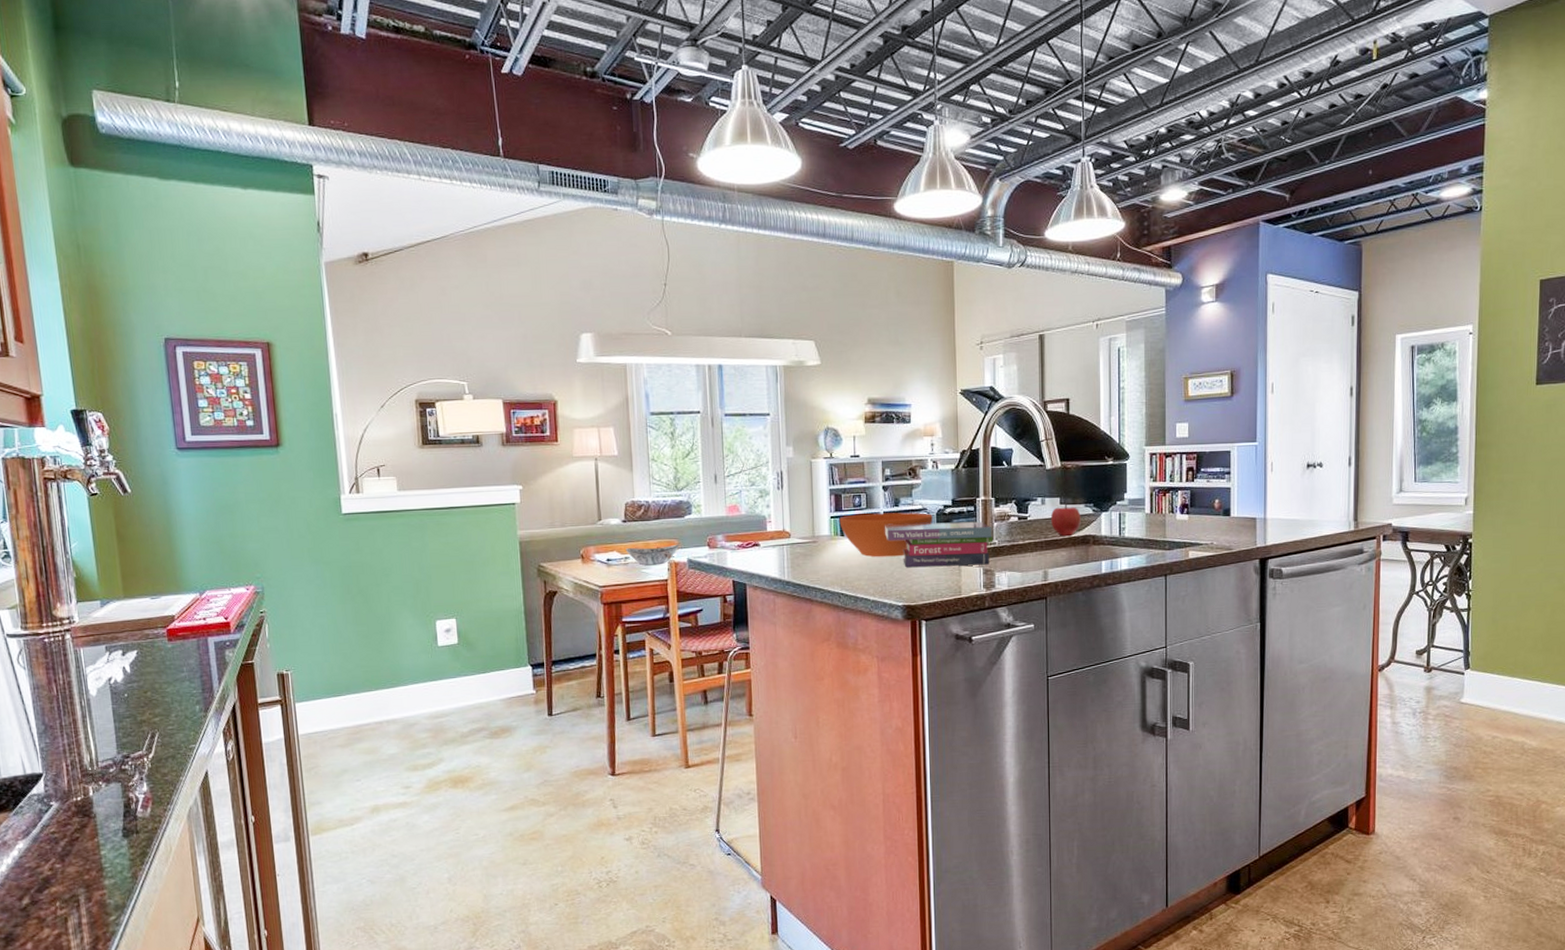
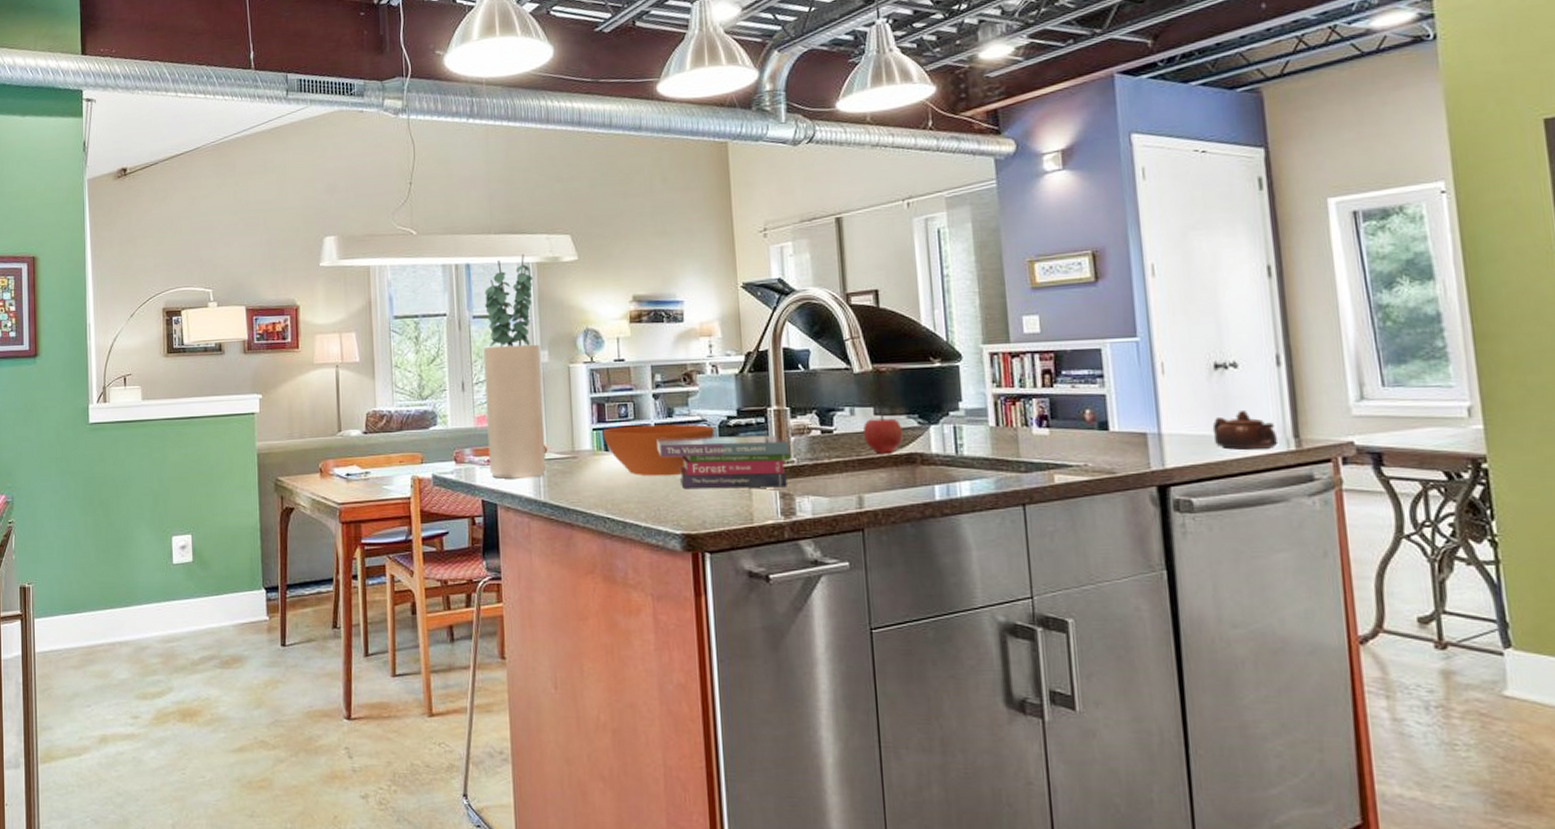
decorative bowl: present [625,544,680,566] -> none [366,458,424,482]
vase: none [734,357,790,562] -> present [483,254,546,479]
teapot: none [1301,499,1344,531] -> present [1212,409,1278,451]

